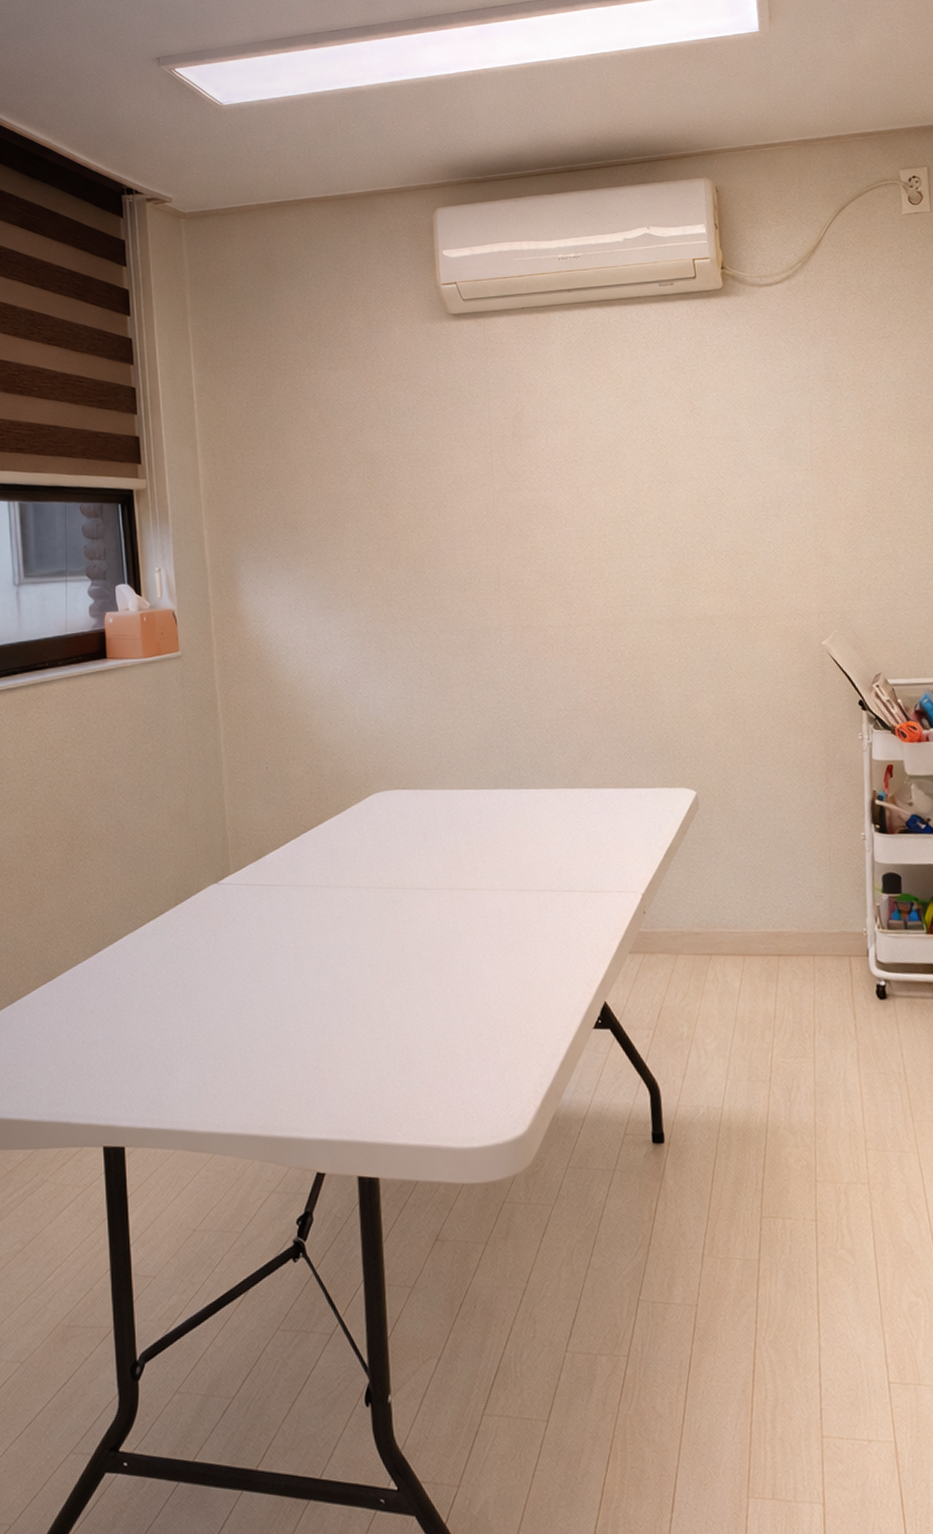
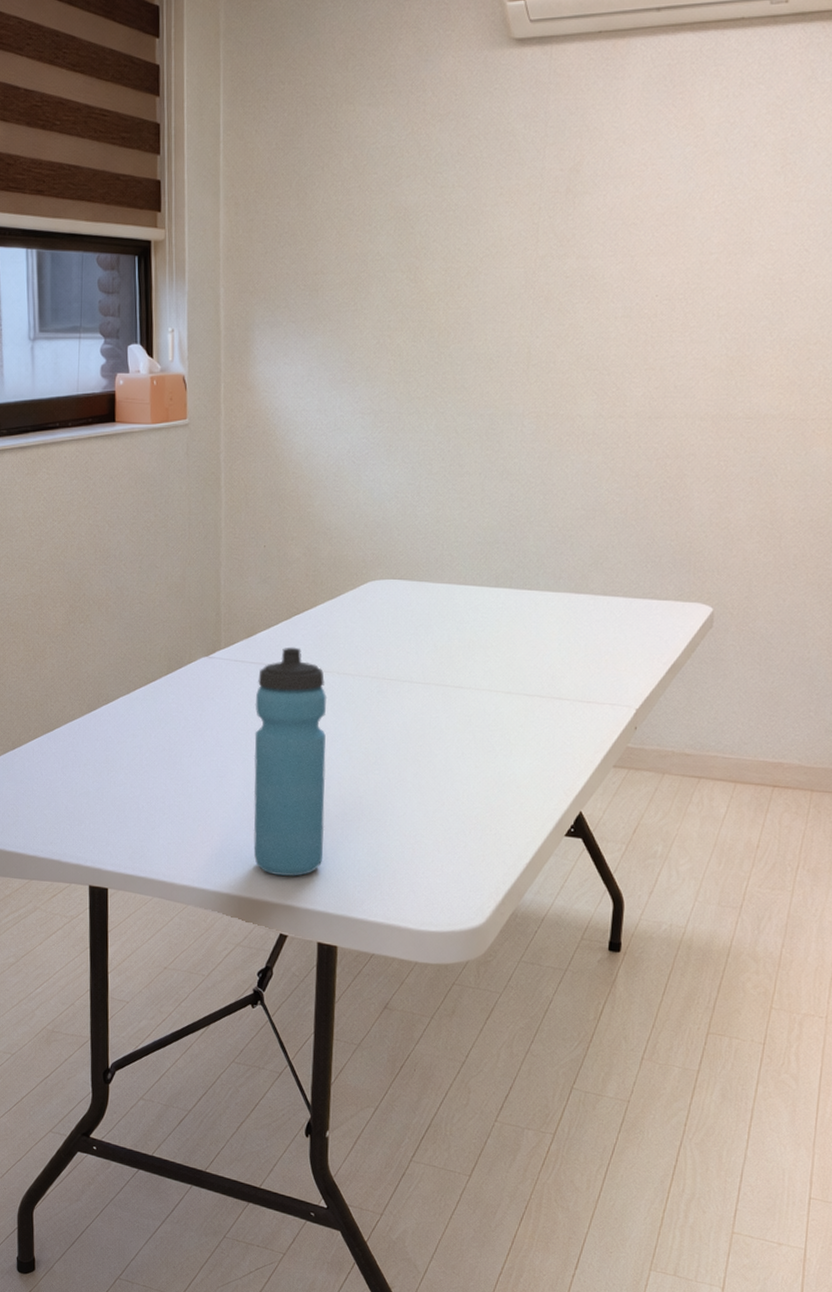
water bottle: none [269,865,355,1108] -> present [253,647,328,876]

